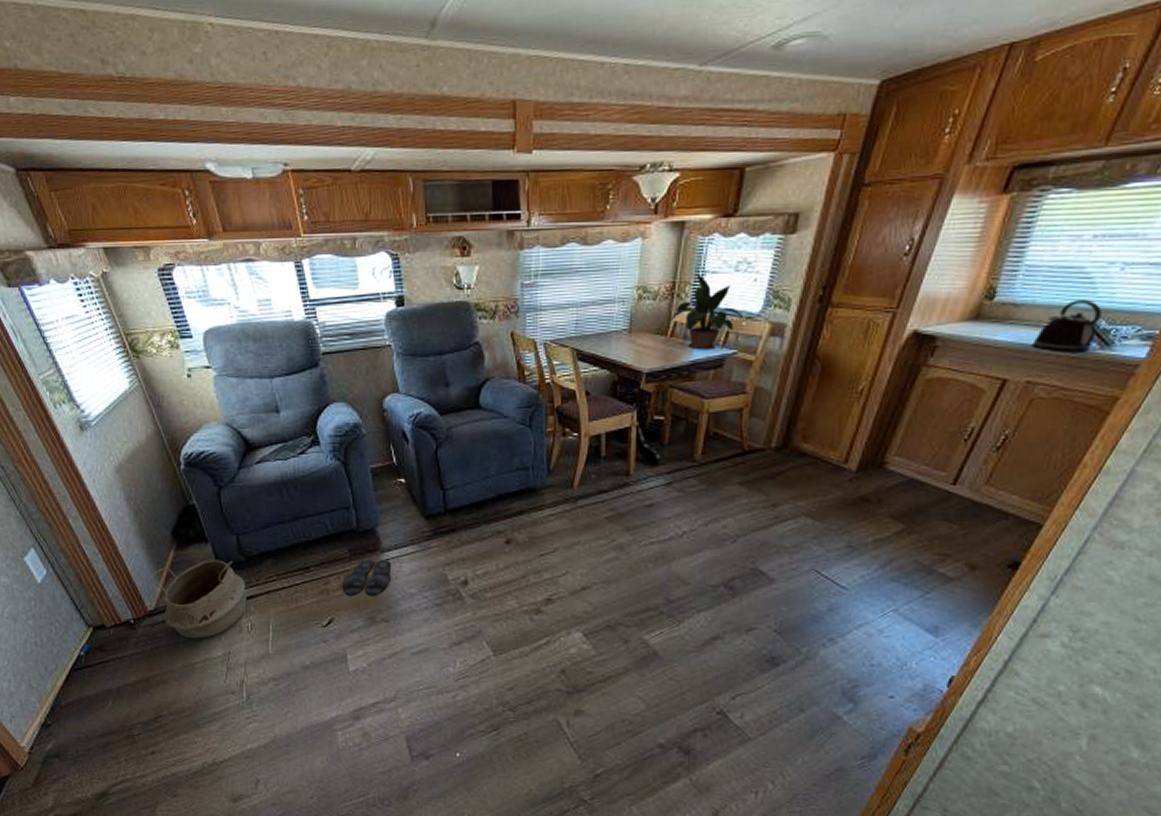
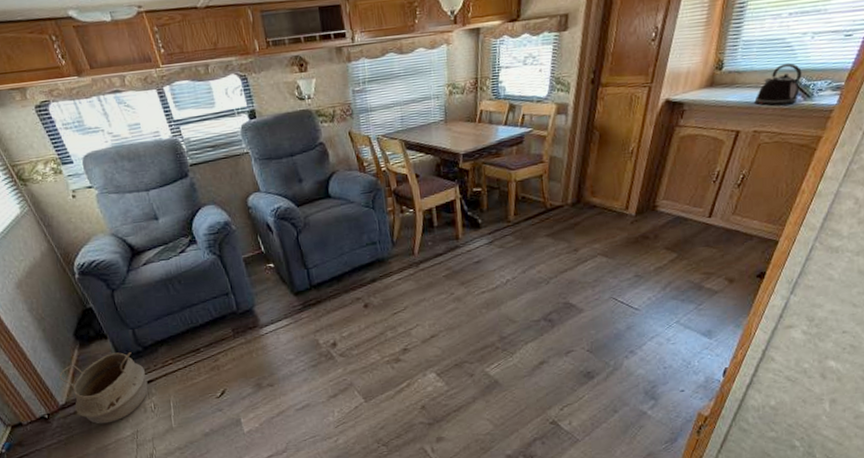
slippers: present [342,560,392,597] -> none [229,334,272,369]
potted plant: present [670,274,744,351] -> none [477,70,535,132]

